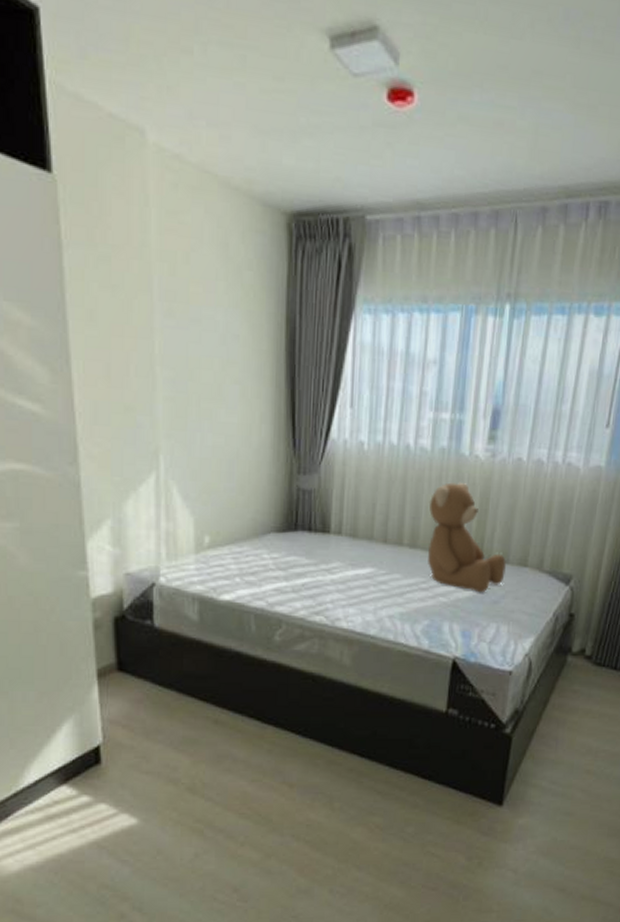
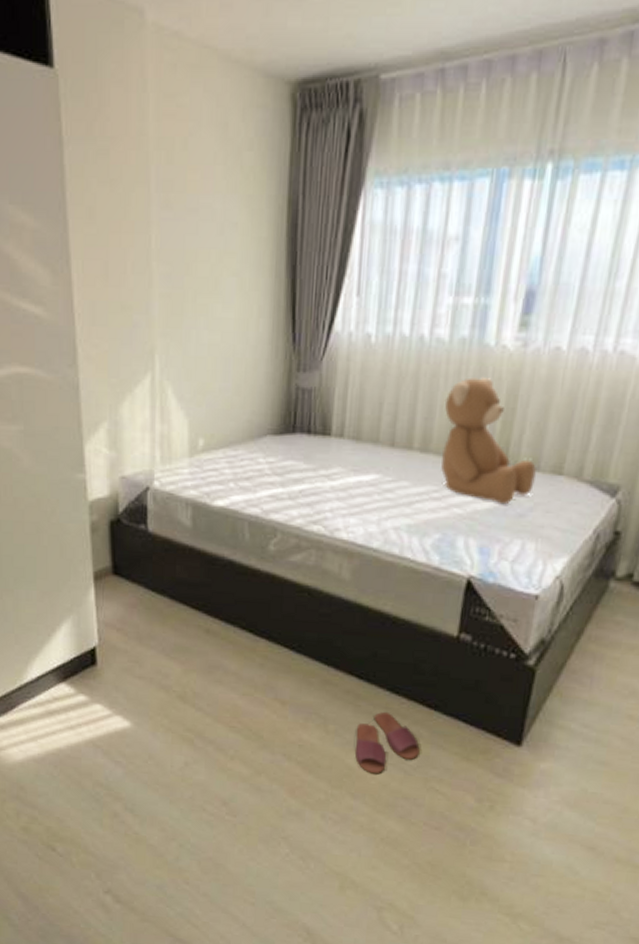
slippers: none [358,785,417,845] -> present [354,711,420,774]

